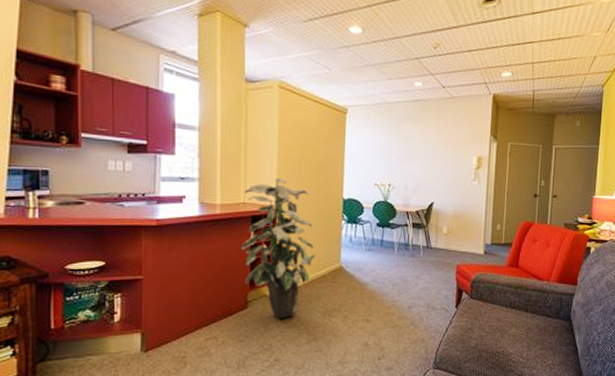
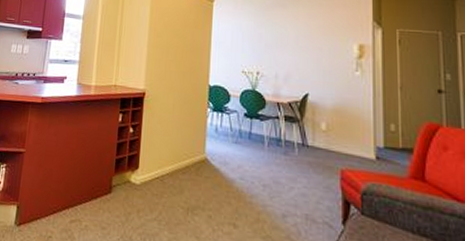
indoor plant: present [240,177,316,319] -> none [109,62,180,210]

